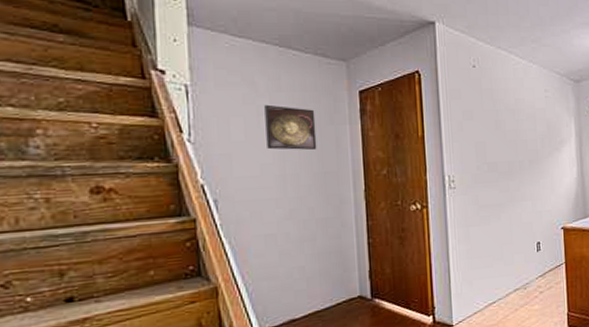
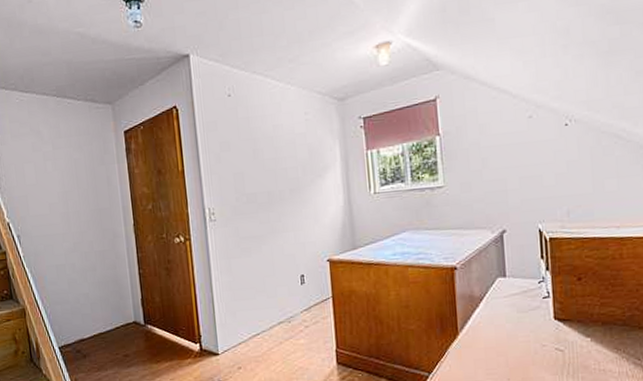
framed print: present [264,104,317,150] -> none [49,150,92,191]

